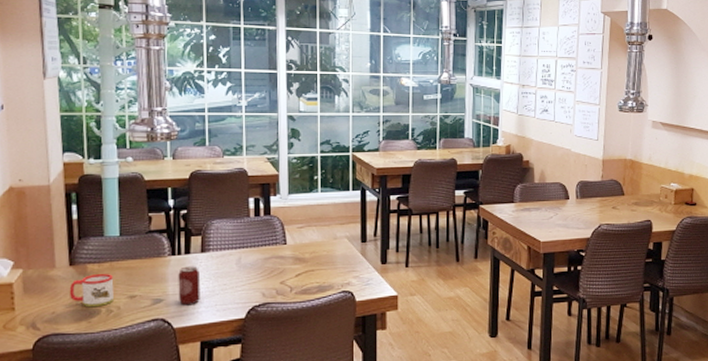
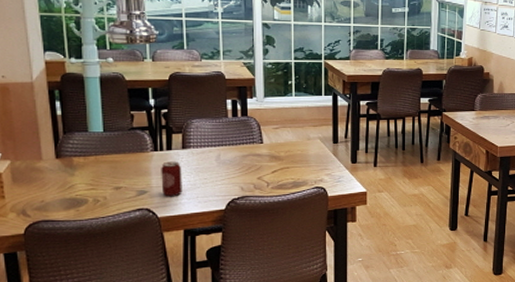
mug: present [69,273,114,308] -> none [56,166,100,197]

